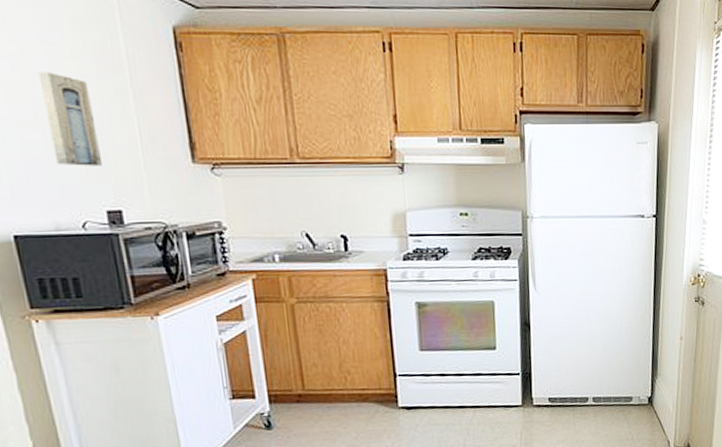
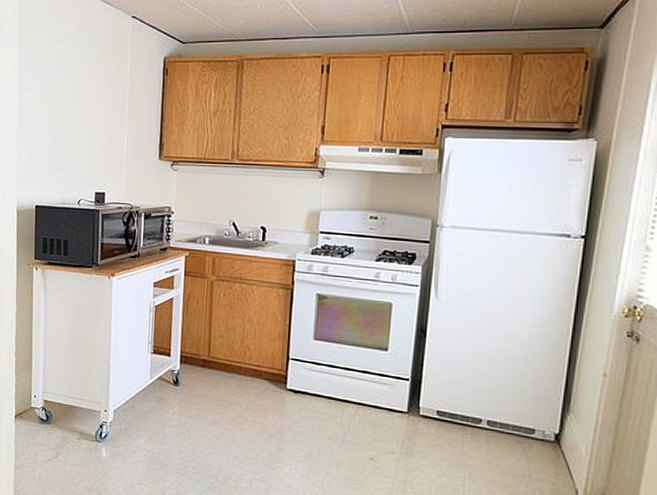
wall art: present [38,72,103,166] -> none [71,91,102,159]

